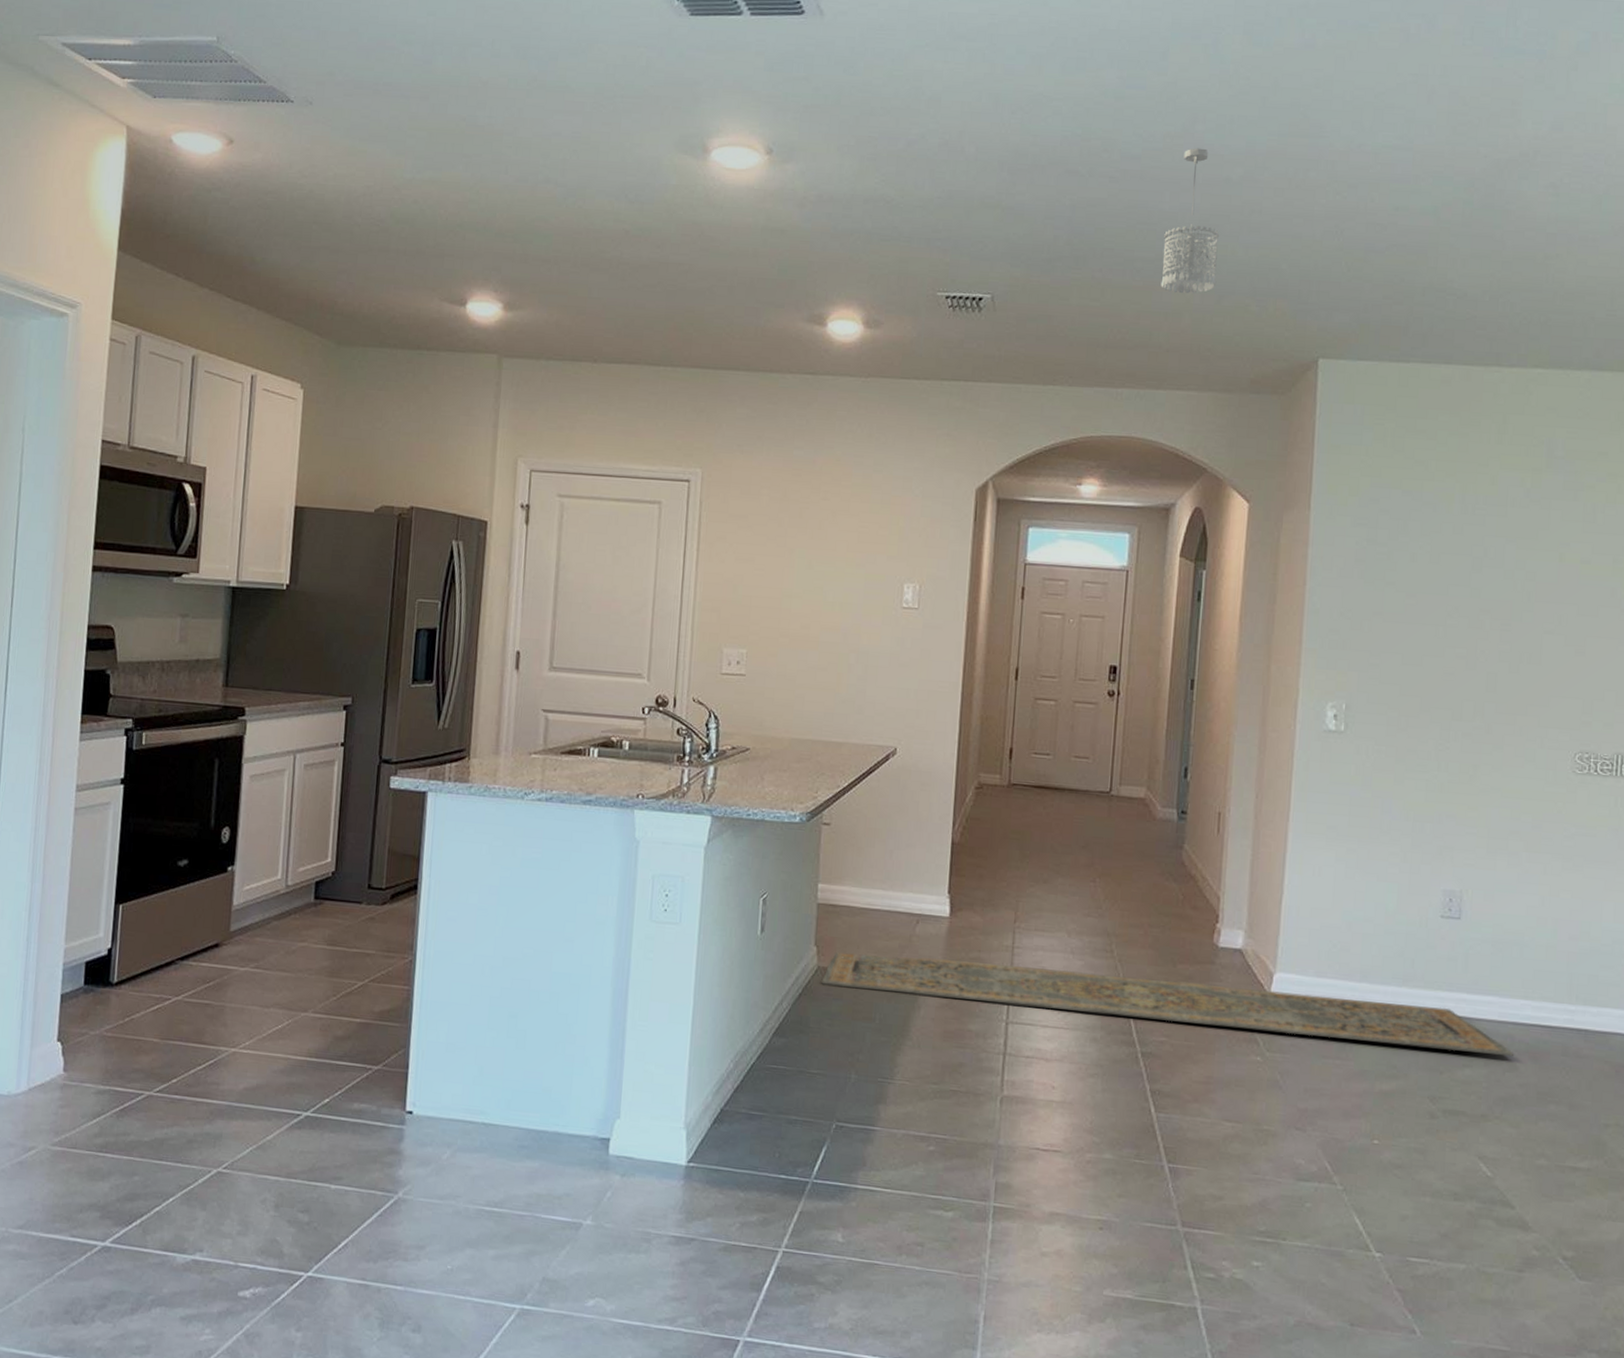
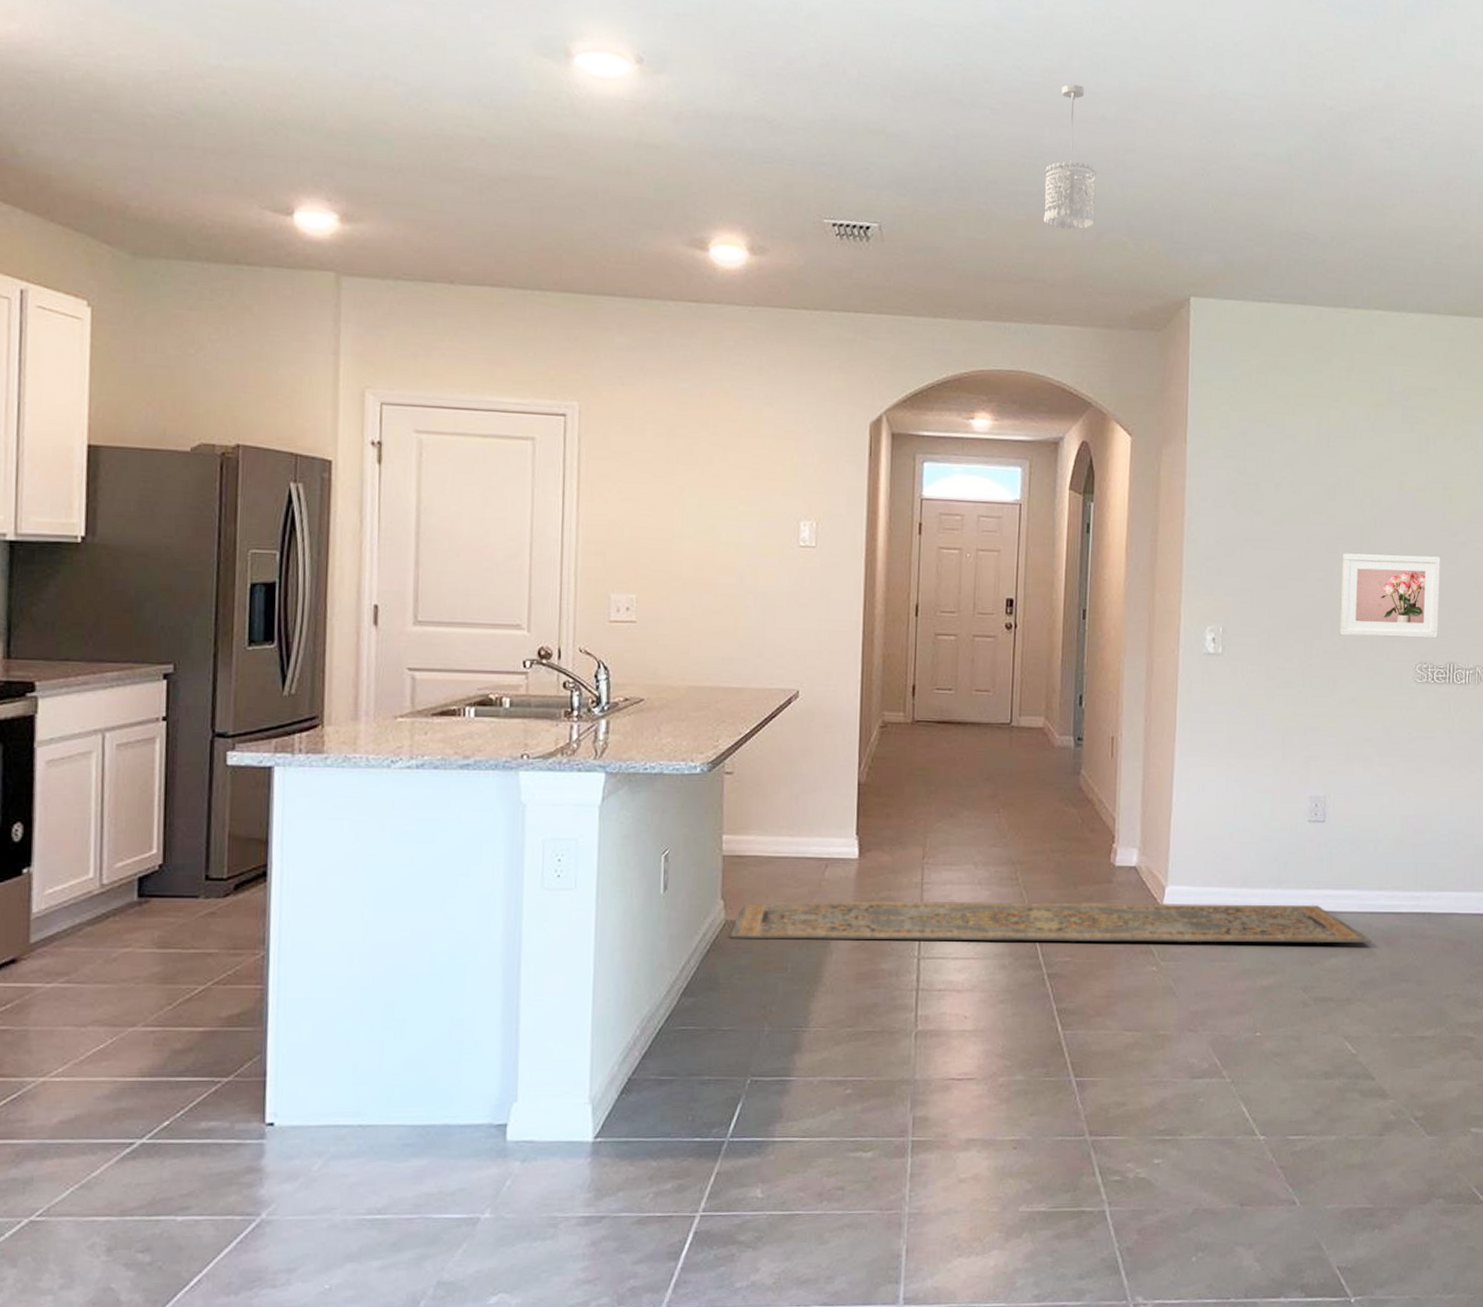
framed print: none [1483,629,1608,726] -> present [1339,553,1440,639]

